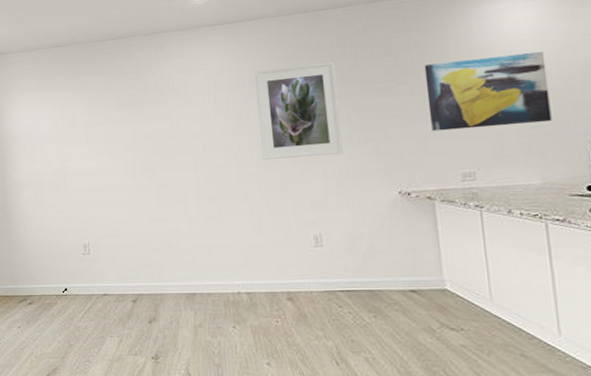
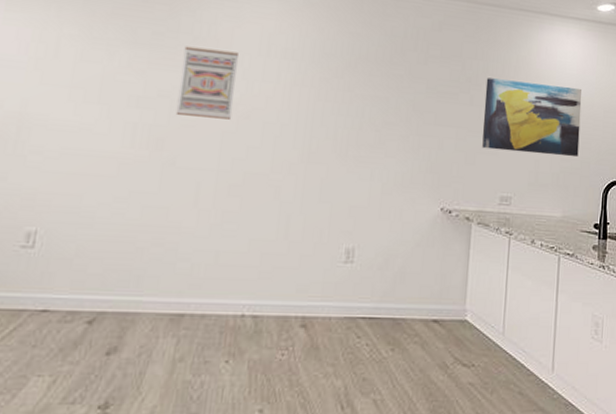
wall art: none [154,95,199,151] -> present [175,46,240,120]
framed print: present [255,62,344,160] -> none [307,41,405,157]

